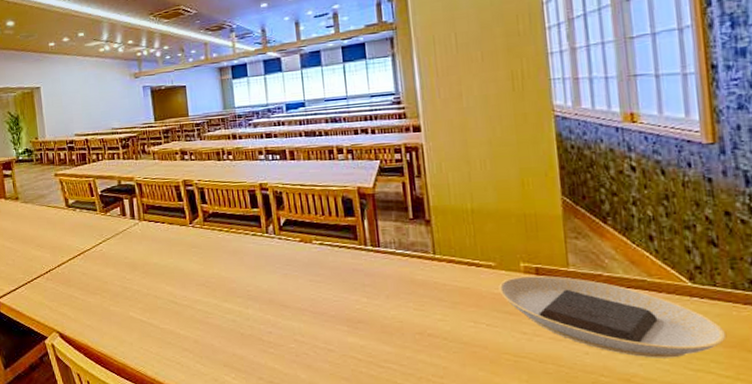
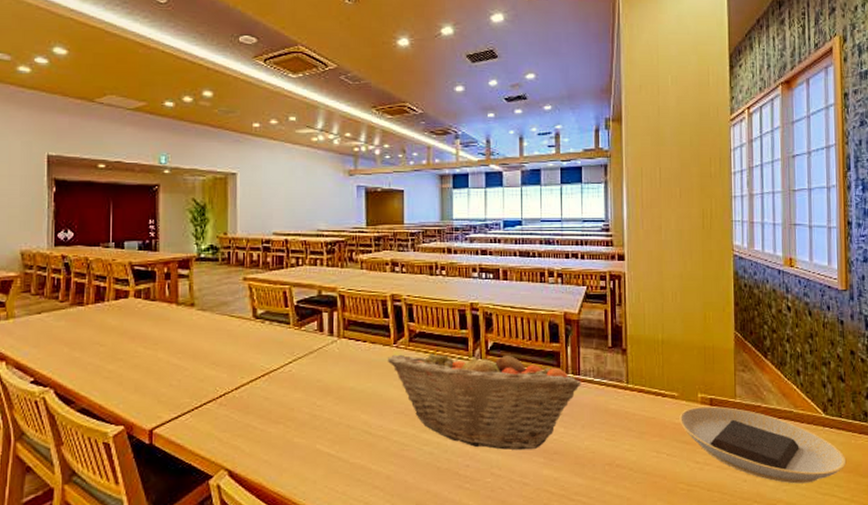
fruit basket: none [186,224,382,319] -> present [388,347,581,450]

